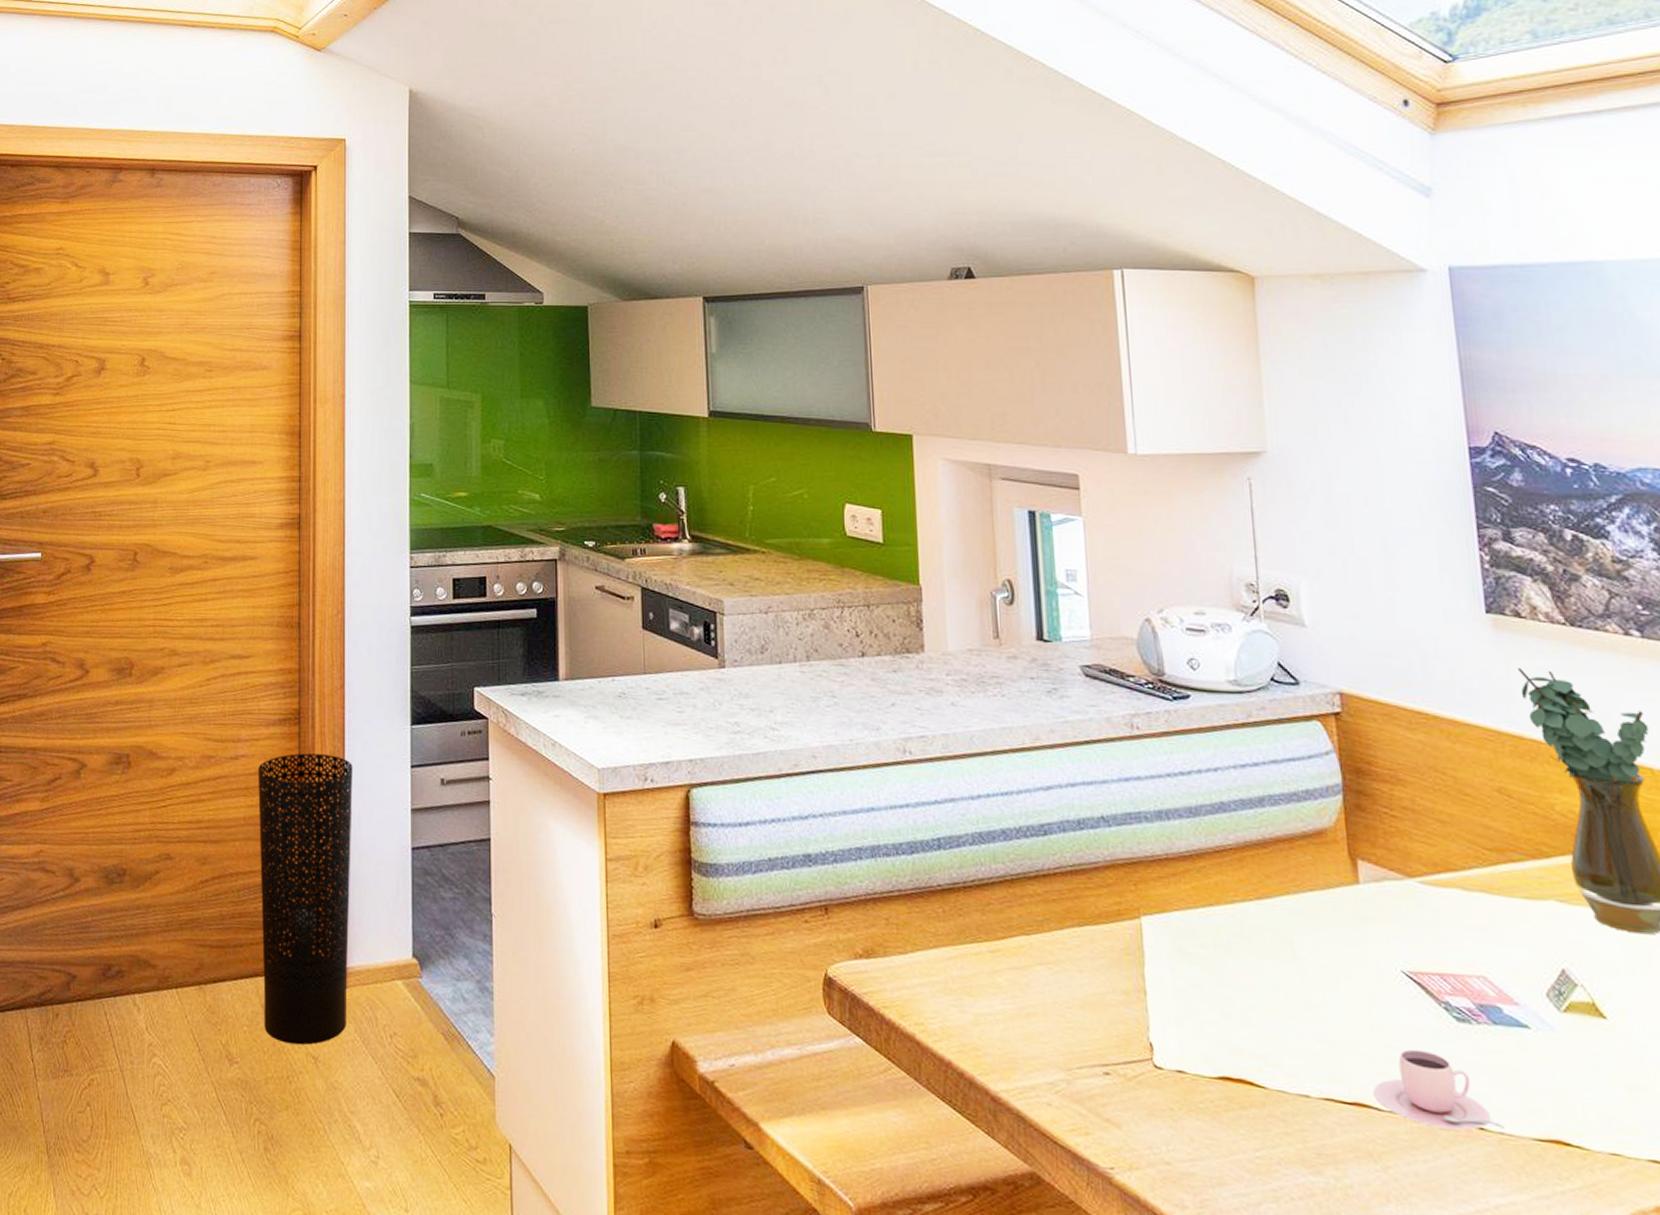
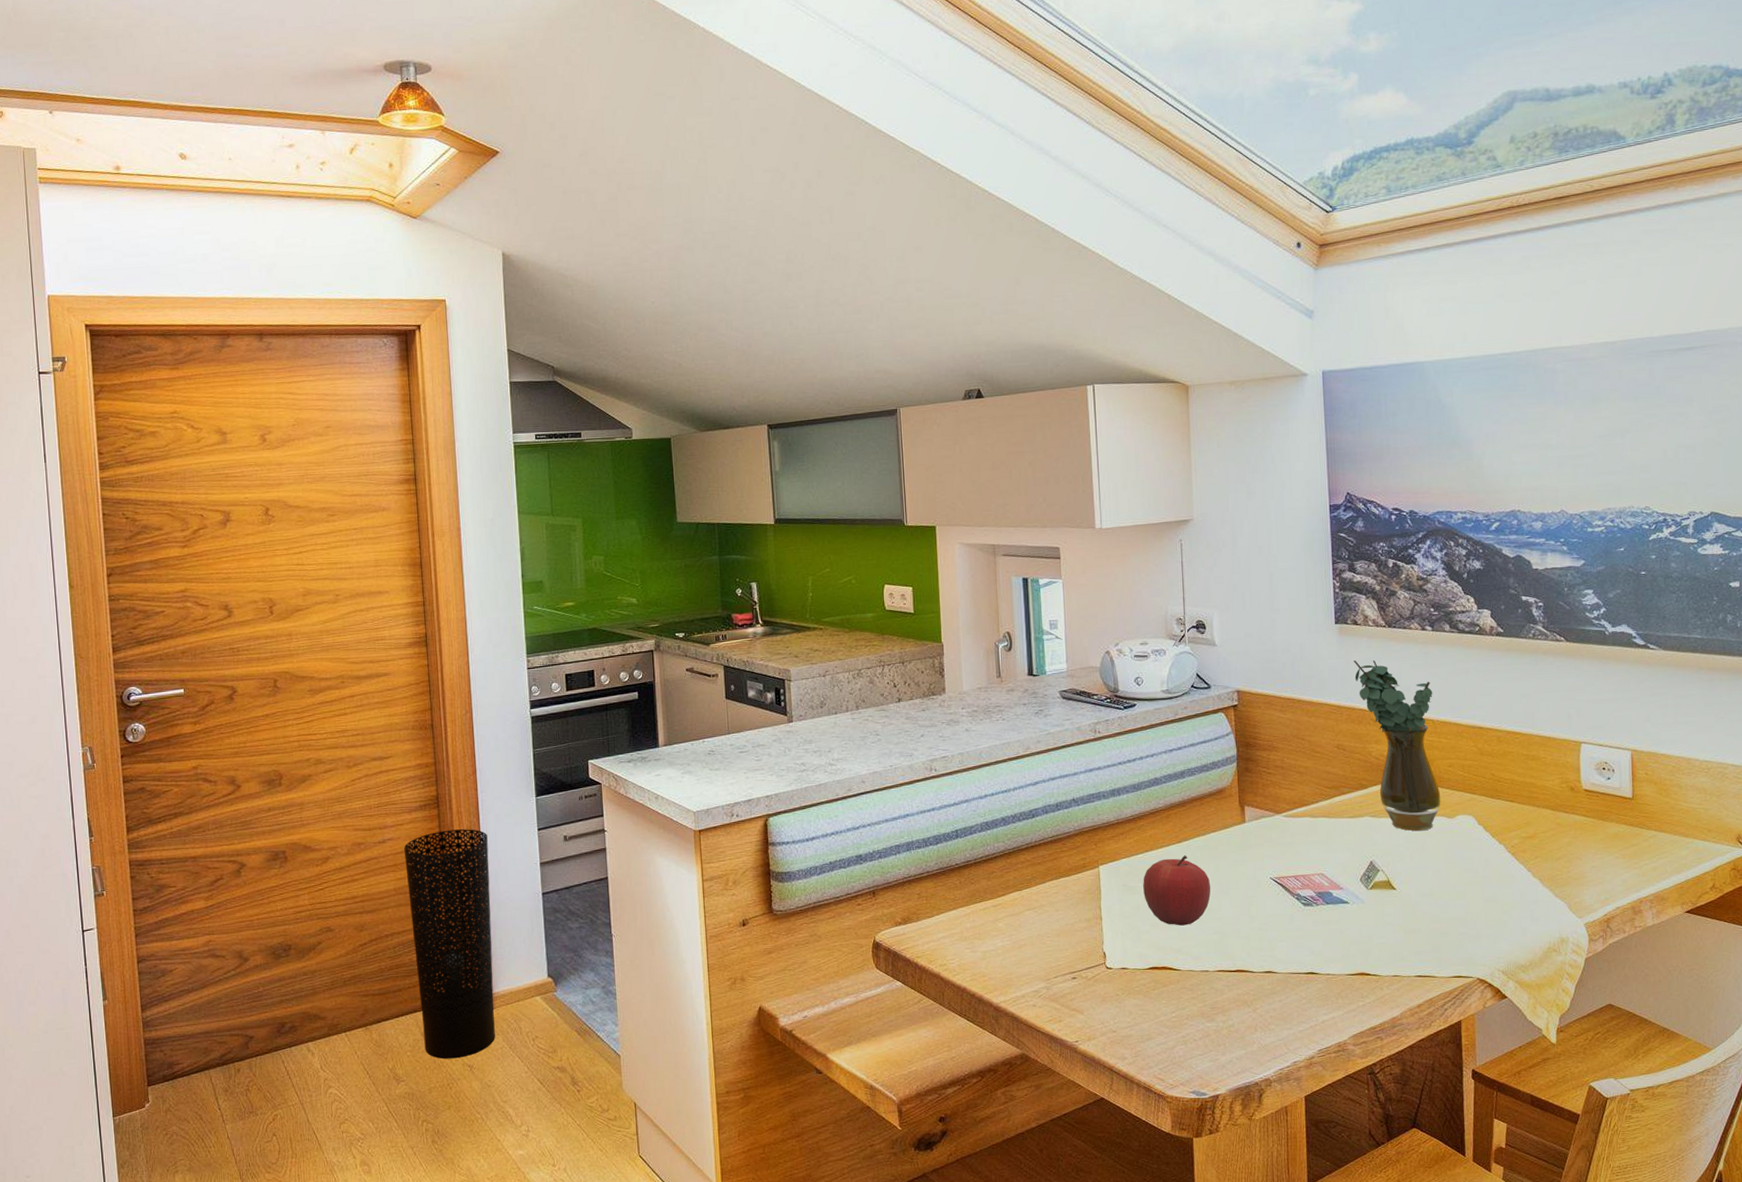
fruit: none [1206,917,1310,1023] -> present [1143,854,1211,926]
teacup: present [1372,1049,1506,1132] -> none [1249,928,1331,978]

